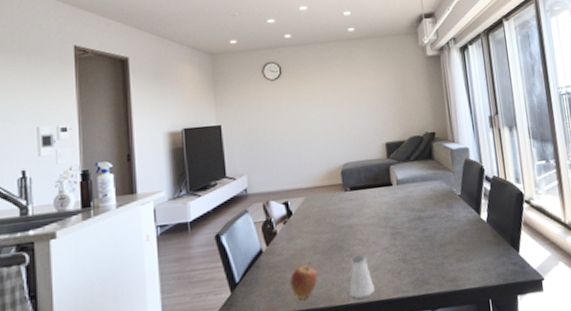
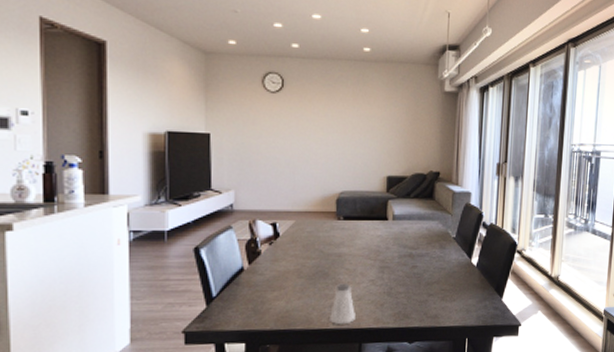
apple: present [290,262,319,299] -> none [270,285,300,319]

